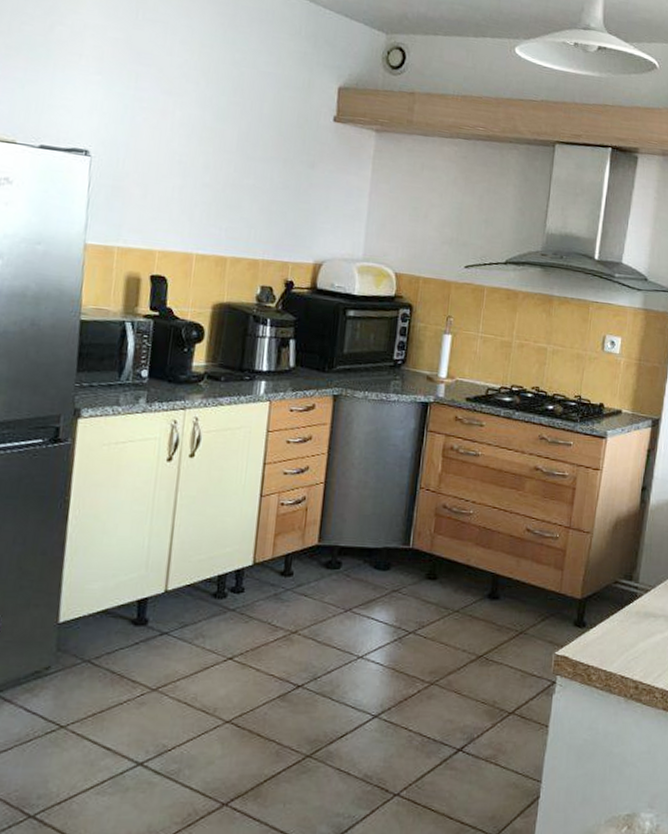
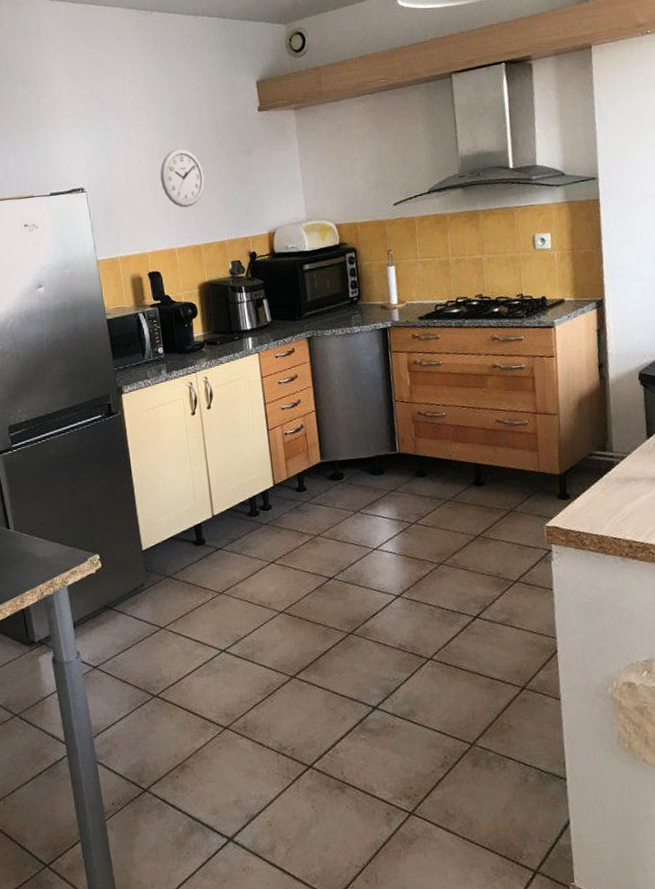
wall clock: none [193,136,251,209] -> present [160,148,205,208]

